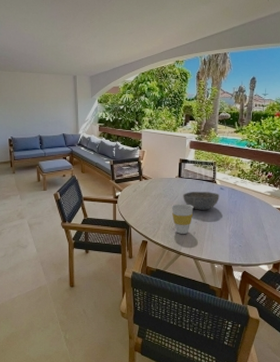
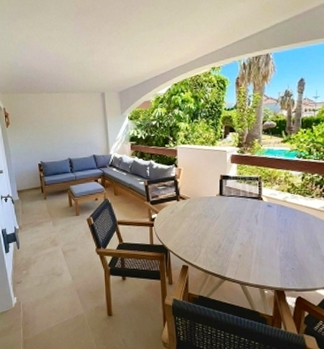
cup: present [171,204,194,234] -> none [213,224,238,257]
bowl: present [183,192,219,210] -> none [225,210,267,231]

